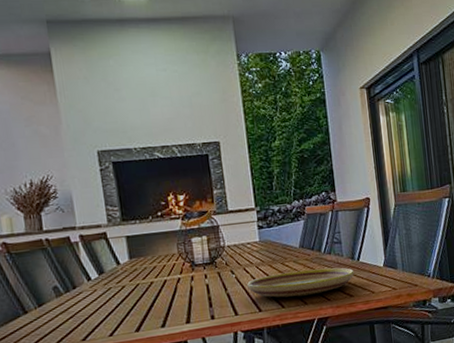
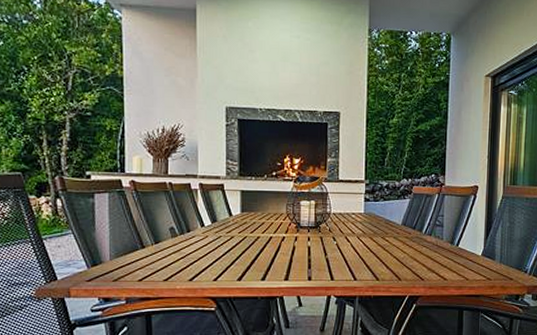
plate: present [247,267,354,298] -> none [346,247,451,272]

